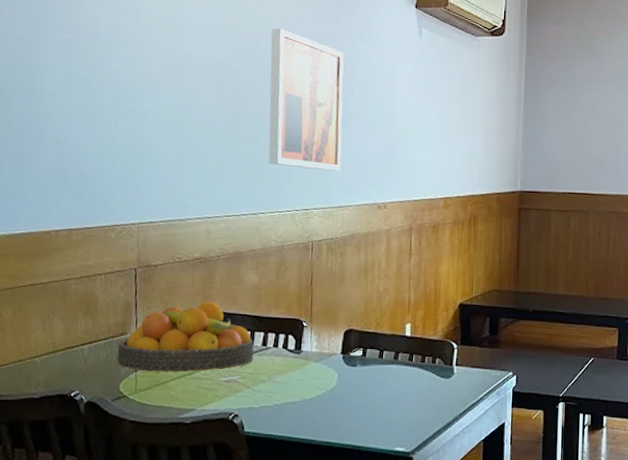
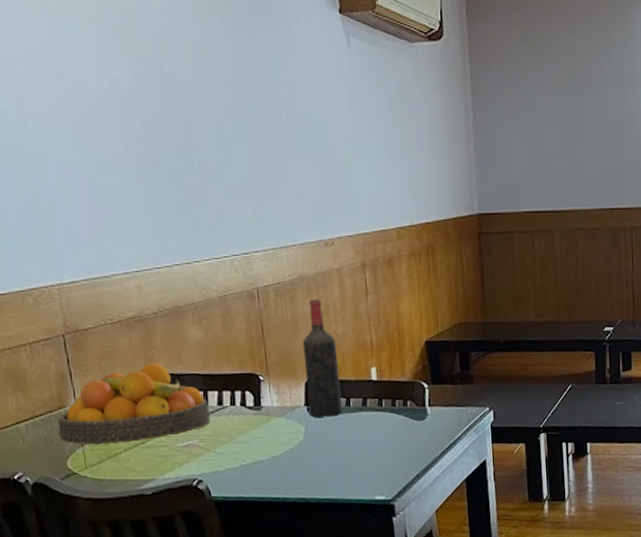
wall art: present [268,28,344,171] -> none [176,48,278,208]
wine bottle: none [344,255,377,366] -> present [303,299,342,417]

